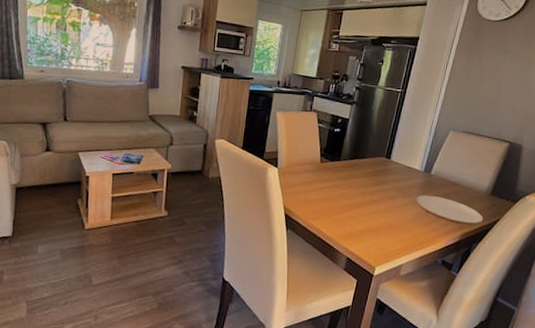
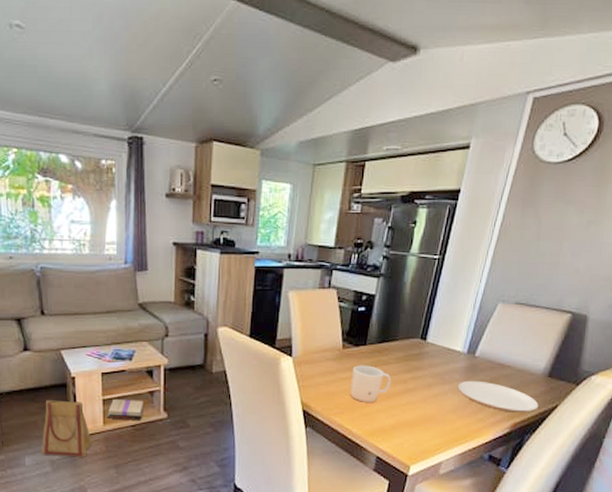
shopping bag: none [54,195,100,248] -> present [42,400,92,457]
books: none [115,197,147,217] -> present [107,400,143,420]
mug: none [326,177,361,210] -> present [350,365,392,402]

